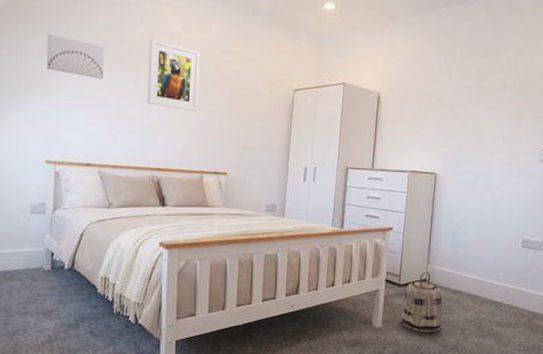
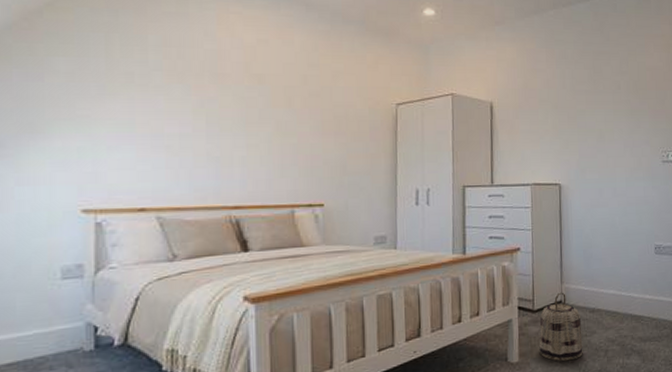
wall art: present [47,34,104,79] -> none [79,53,158,104]
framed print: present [147,39,200,112] -> none [217,55,282,136]

